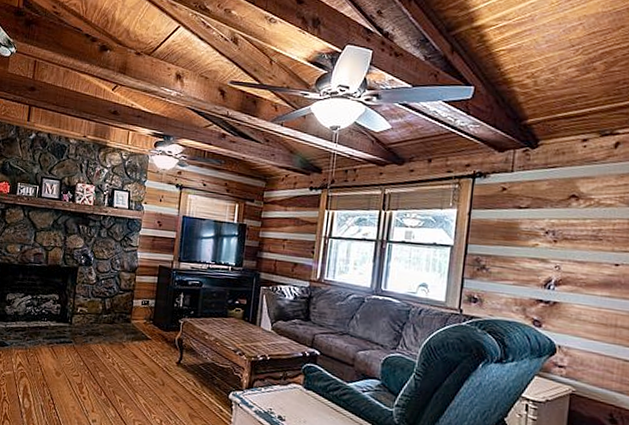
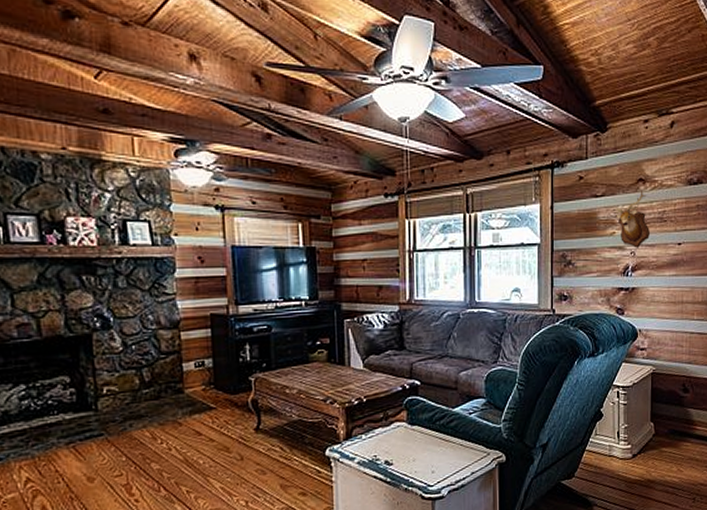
mounted trophy: none [536,206,581,263] -> present [612,189,651,248]

